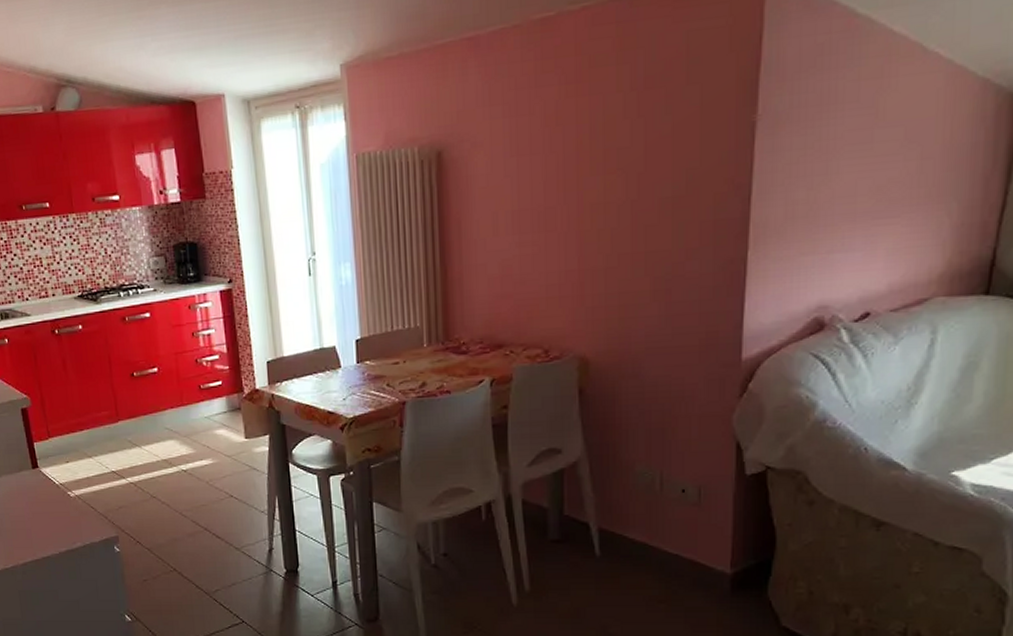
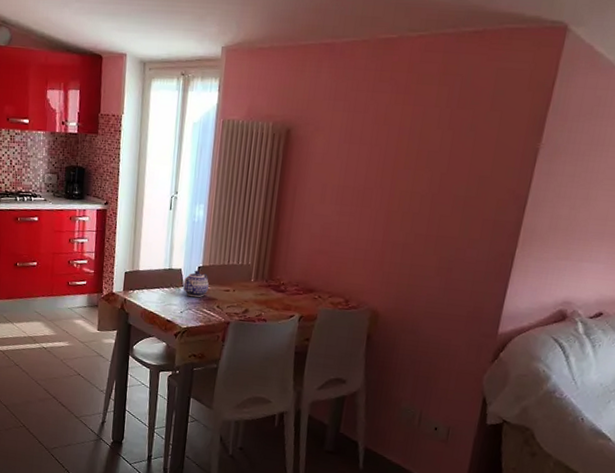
teapot: none [341,344,372,378] -> present [183,270,209,297]

